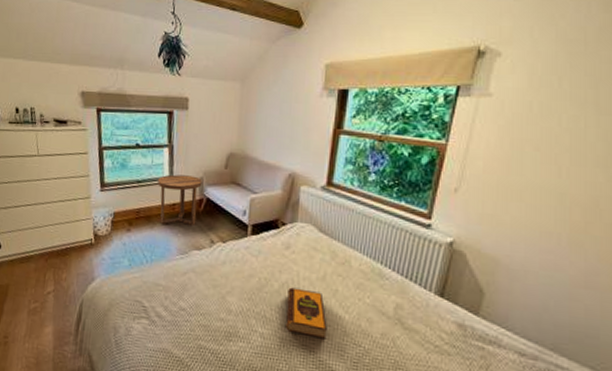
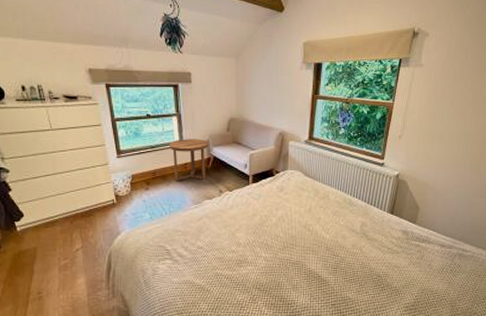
hardback book: present [286,287,327,339] -> none [283,220,314,255]

